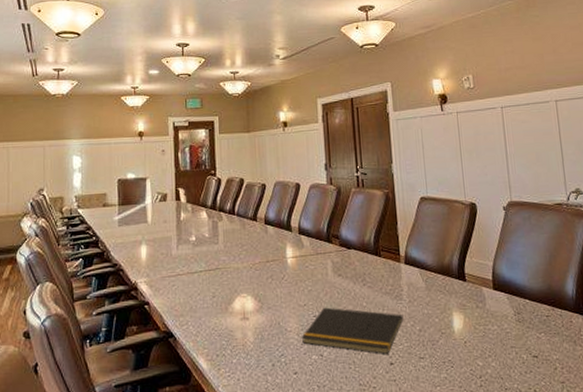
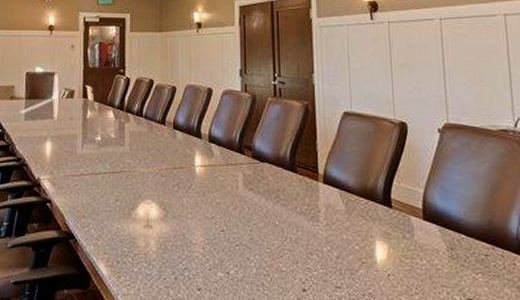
notepad: present [301,307,404,354] -> none [206,222,320,279]

